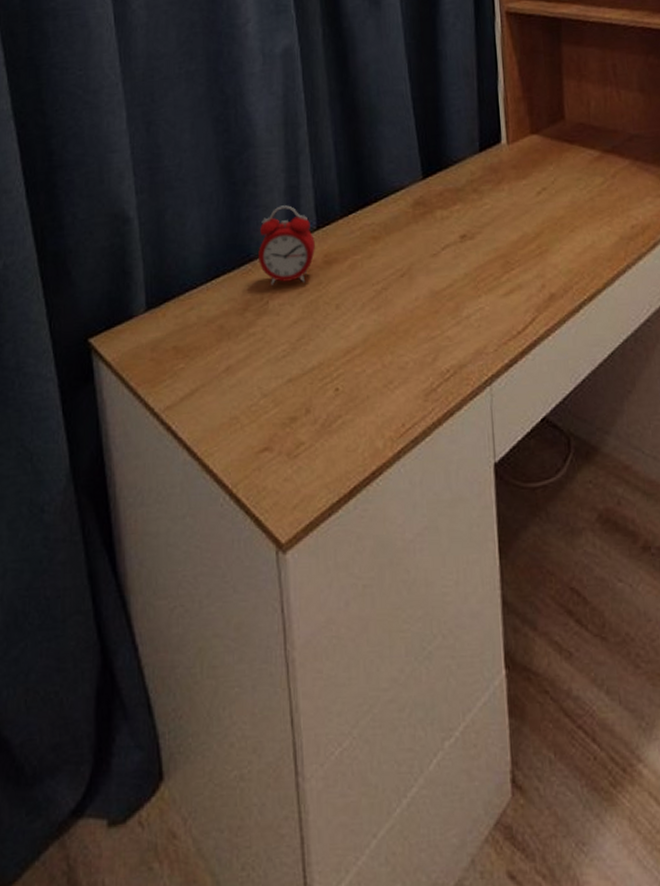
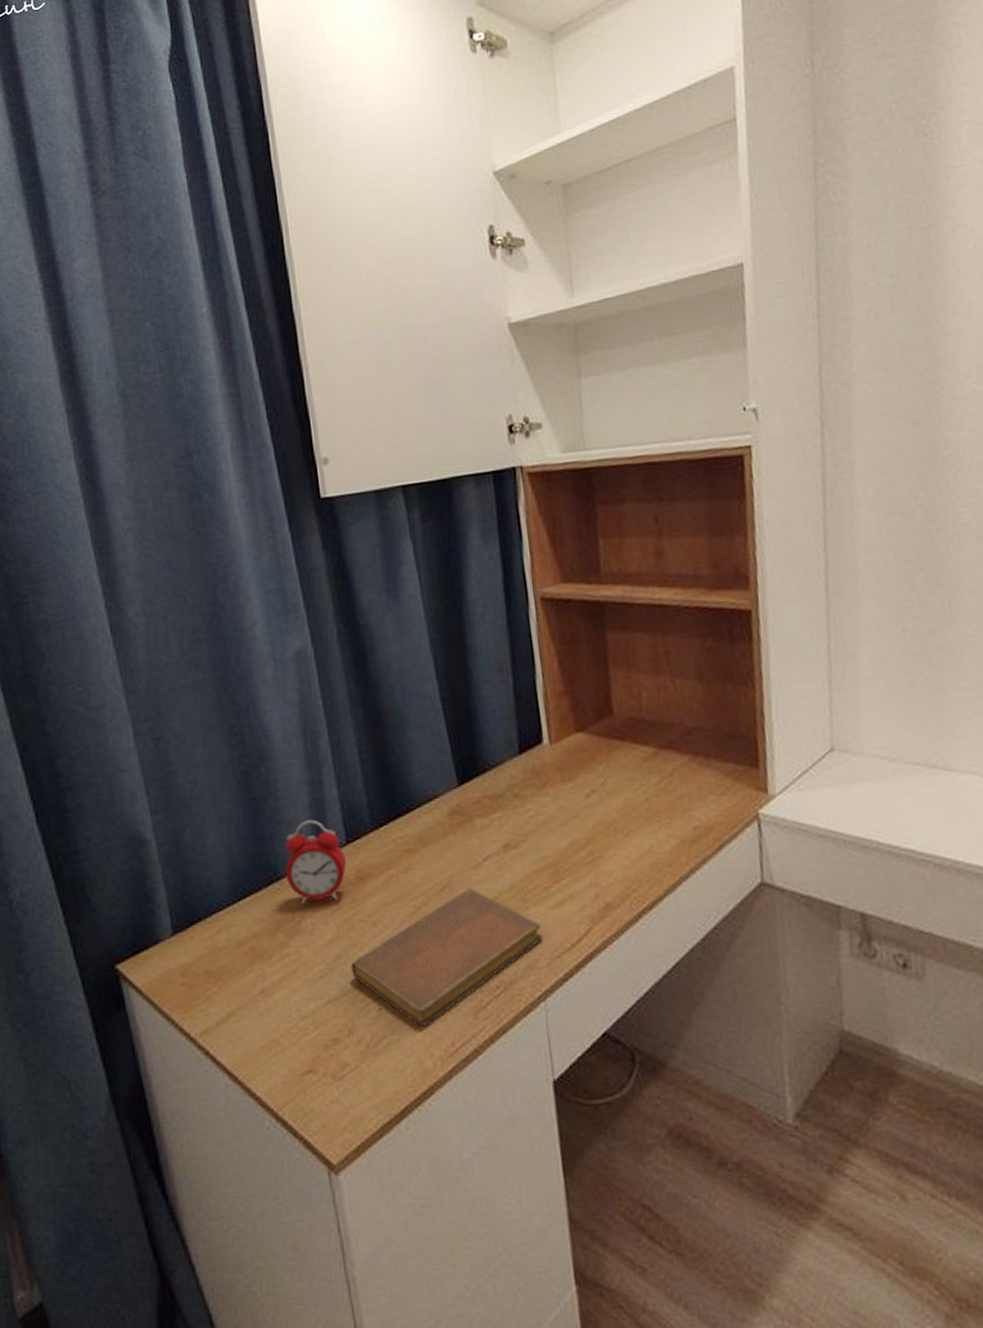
notebook: none [312,275,492,407] -> present [350,887,543,1026]

